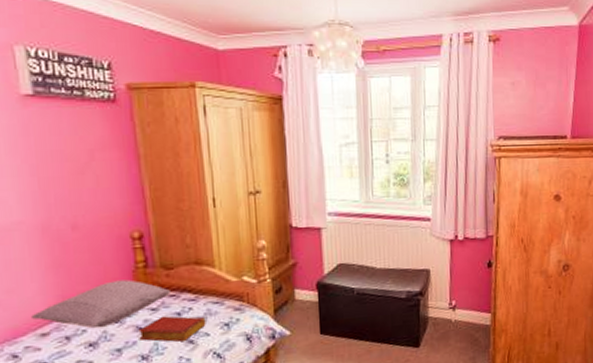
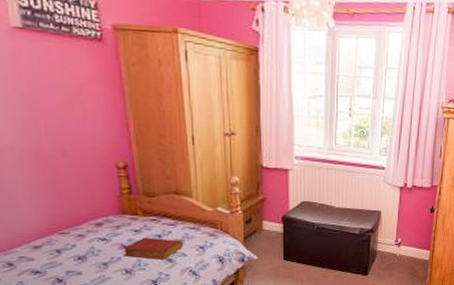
pillow: present [31,279,170,328] -> none [25,204,152,244]

